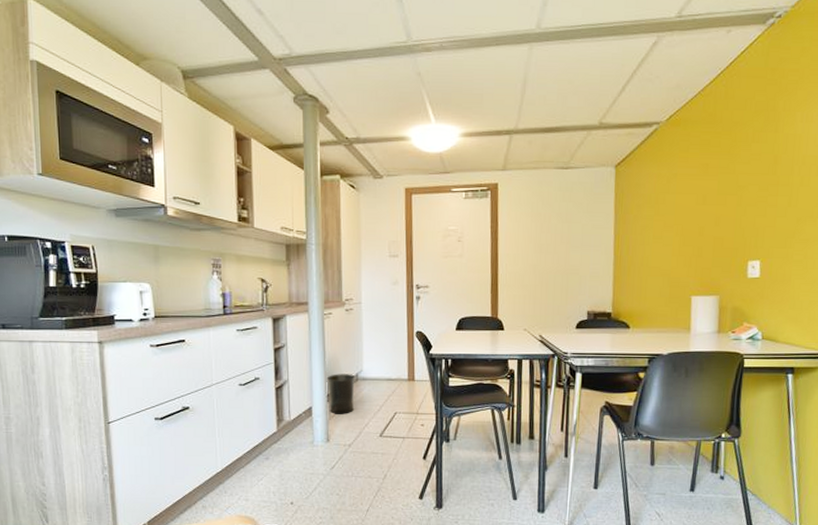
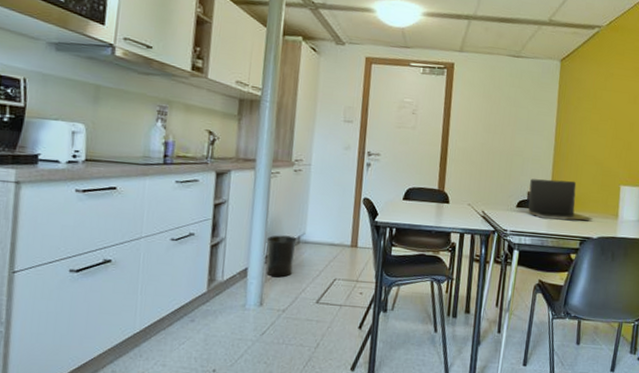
laptop computer: none [588,295,662,339] -> present [528,179,593,221]

